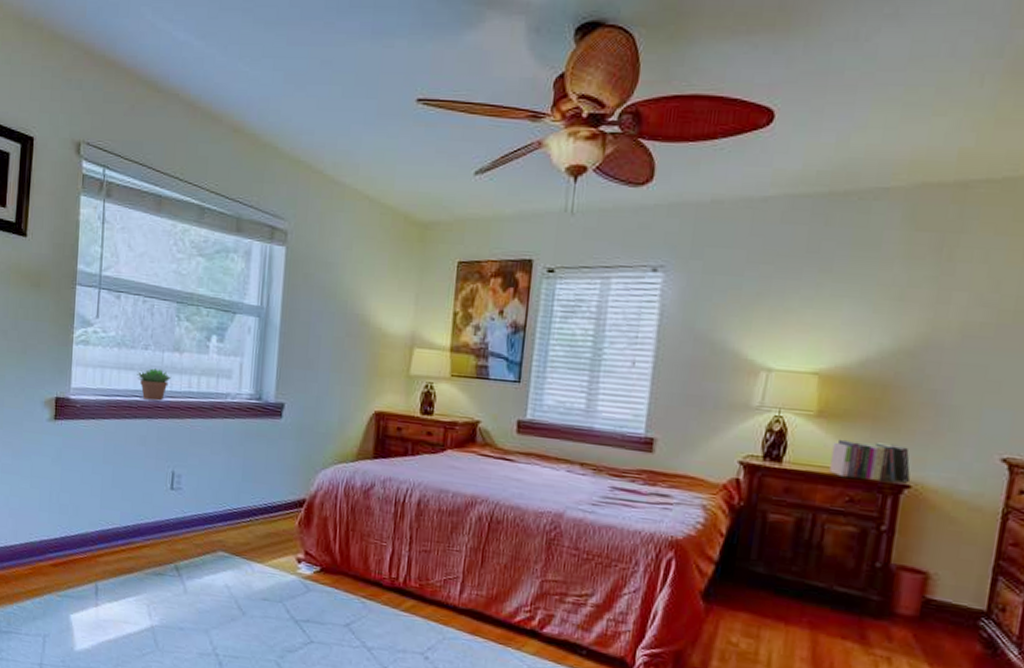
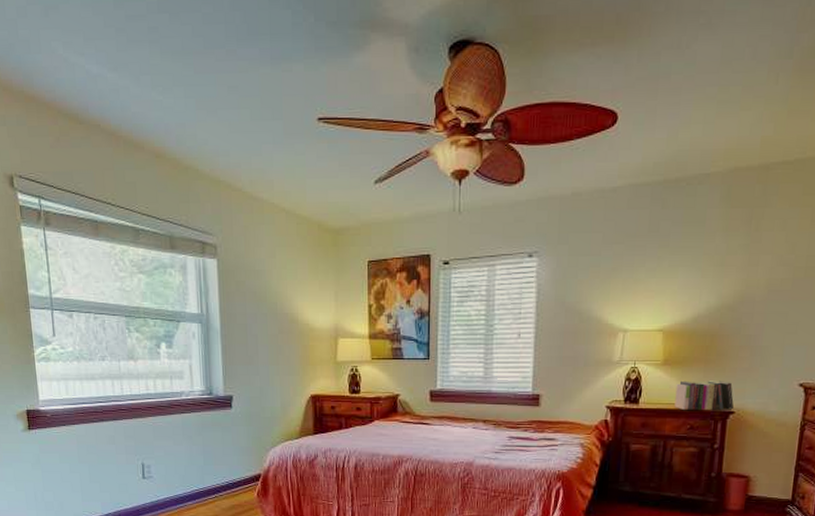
succulent plant: present [137,368,172,402] -> none [98,376,130,405]

